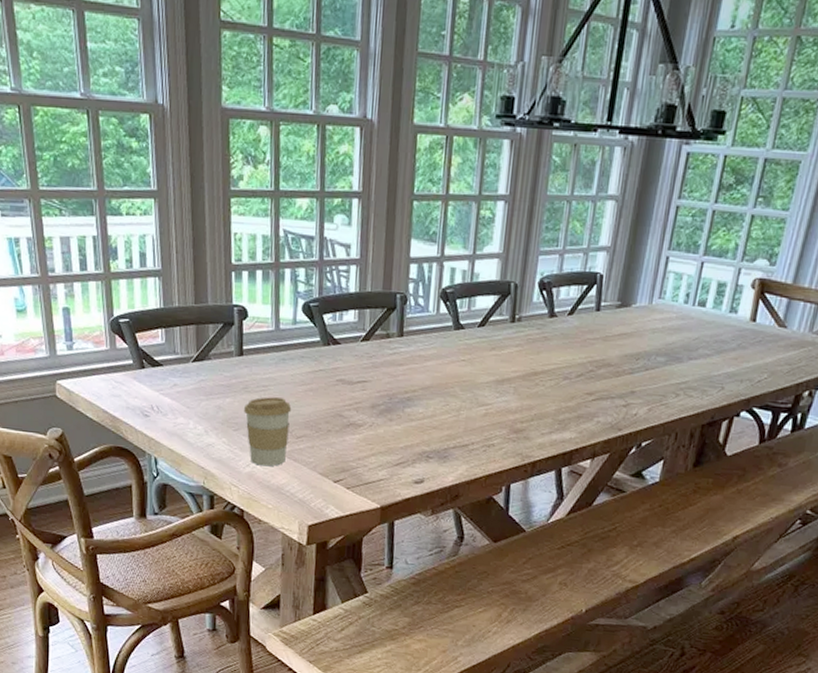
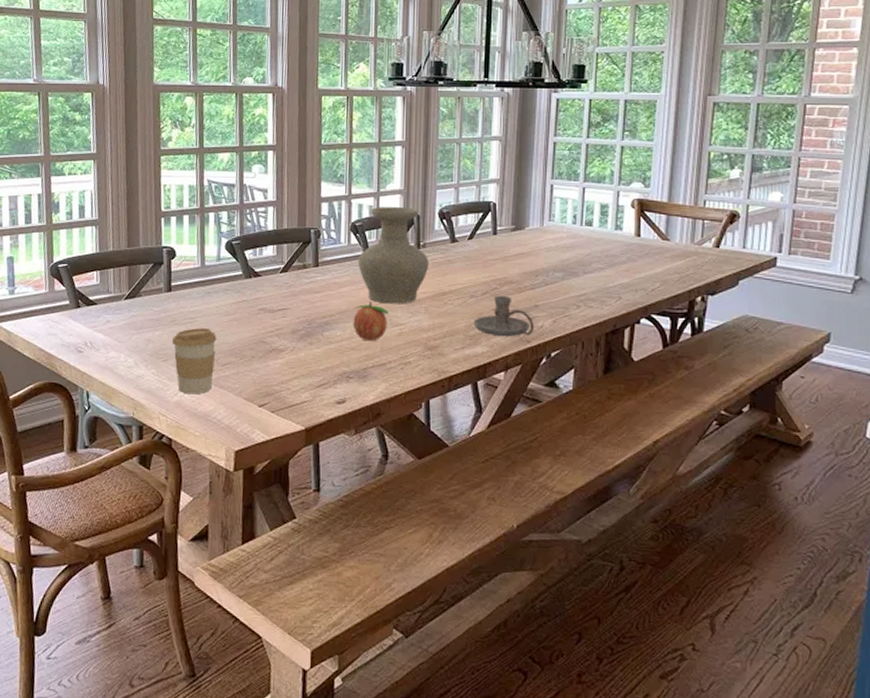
fruit: none [436,377,475,421] -> present [353,301,389,342]
vase: none [446,272,524,383] -> present [357,206,430,304]
candle holder: none [564,378,628,424] -> present [473,295,534,337]

